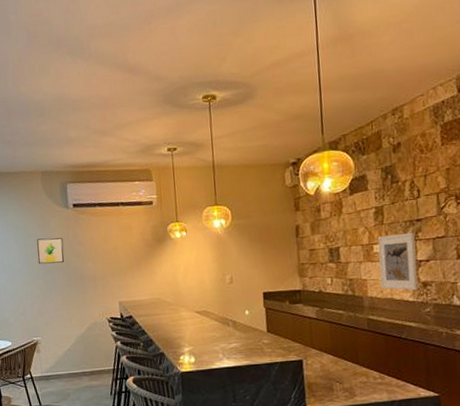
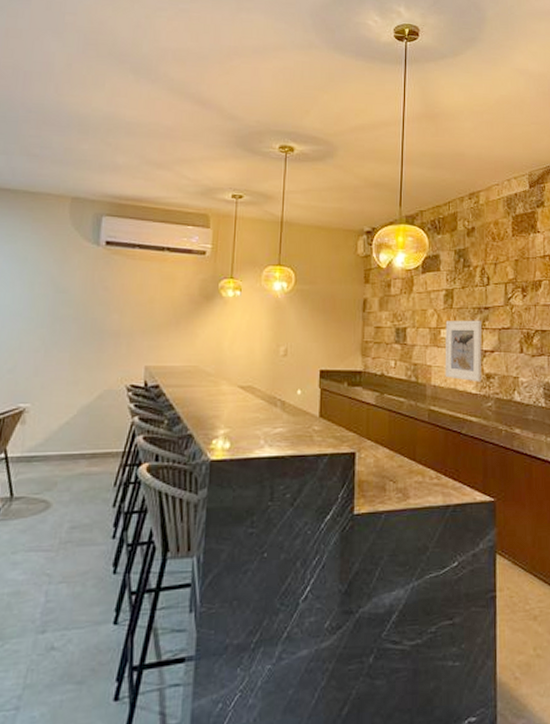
wall art: present [37,238,65,265] -> none [45,277,85,310]

